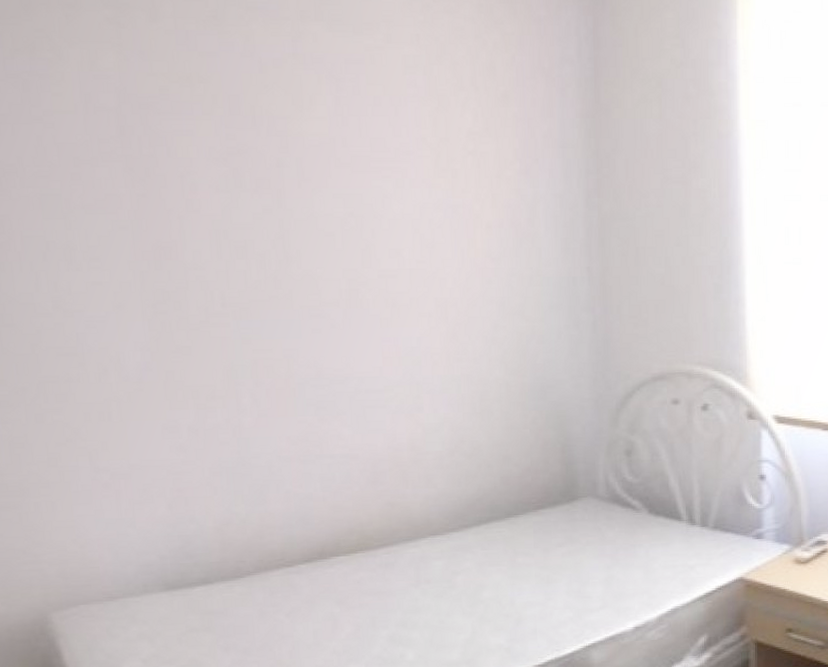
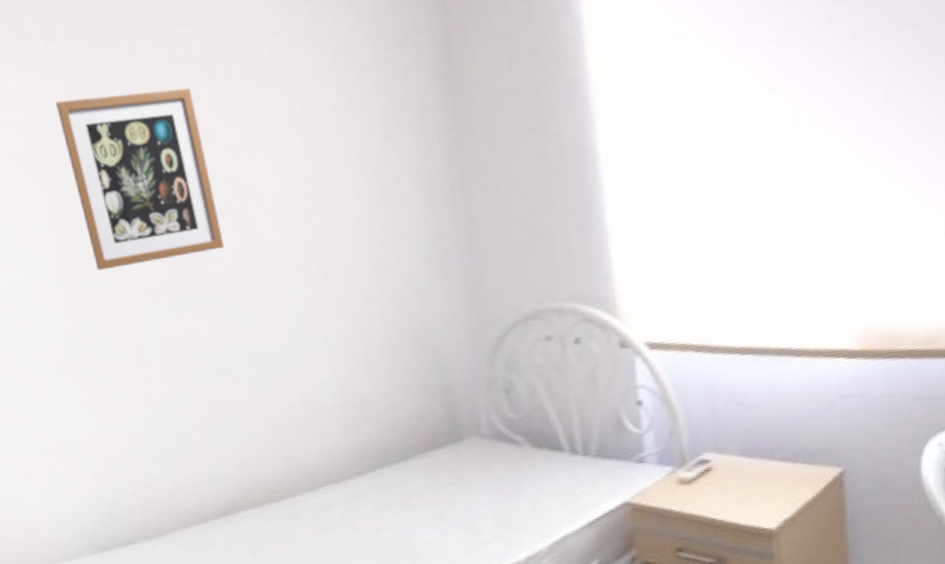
wall art: none [156,86,336,280] -> present [56,88,224,271]

